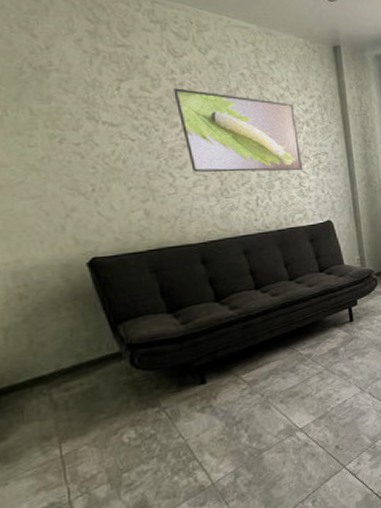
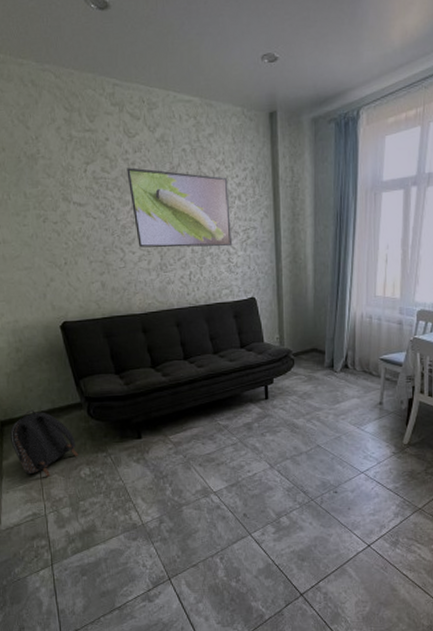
backpack: none [8,370,119,455] -> present [9,411,79,477]

